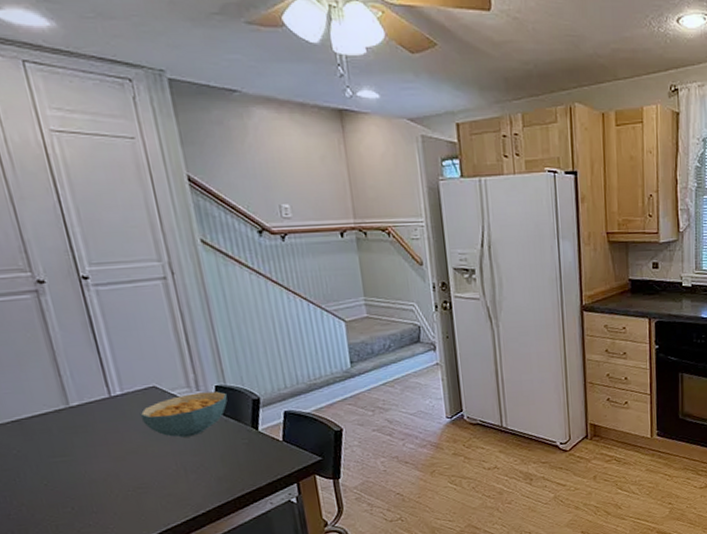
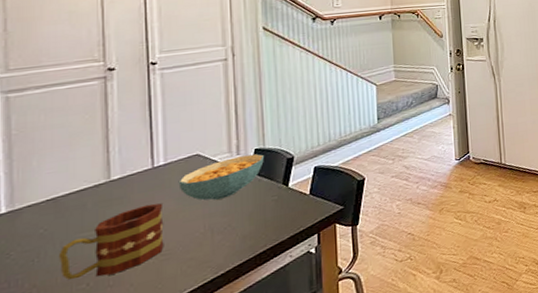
mug: none [37,435,140,503] -> present [60,203,164,281]

